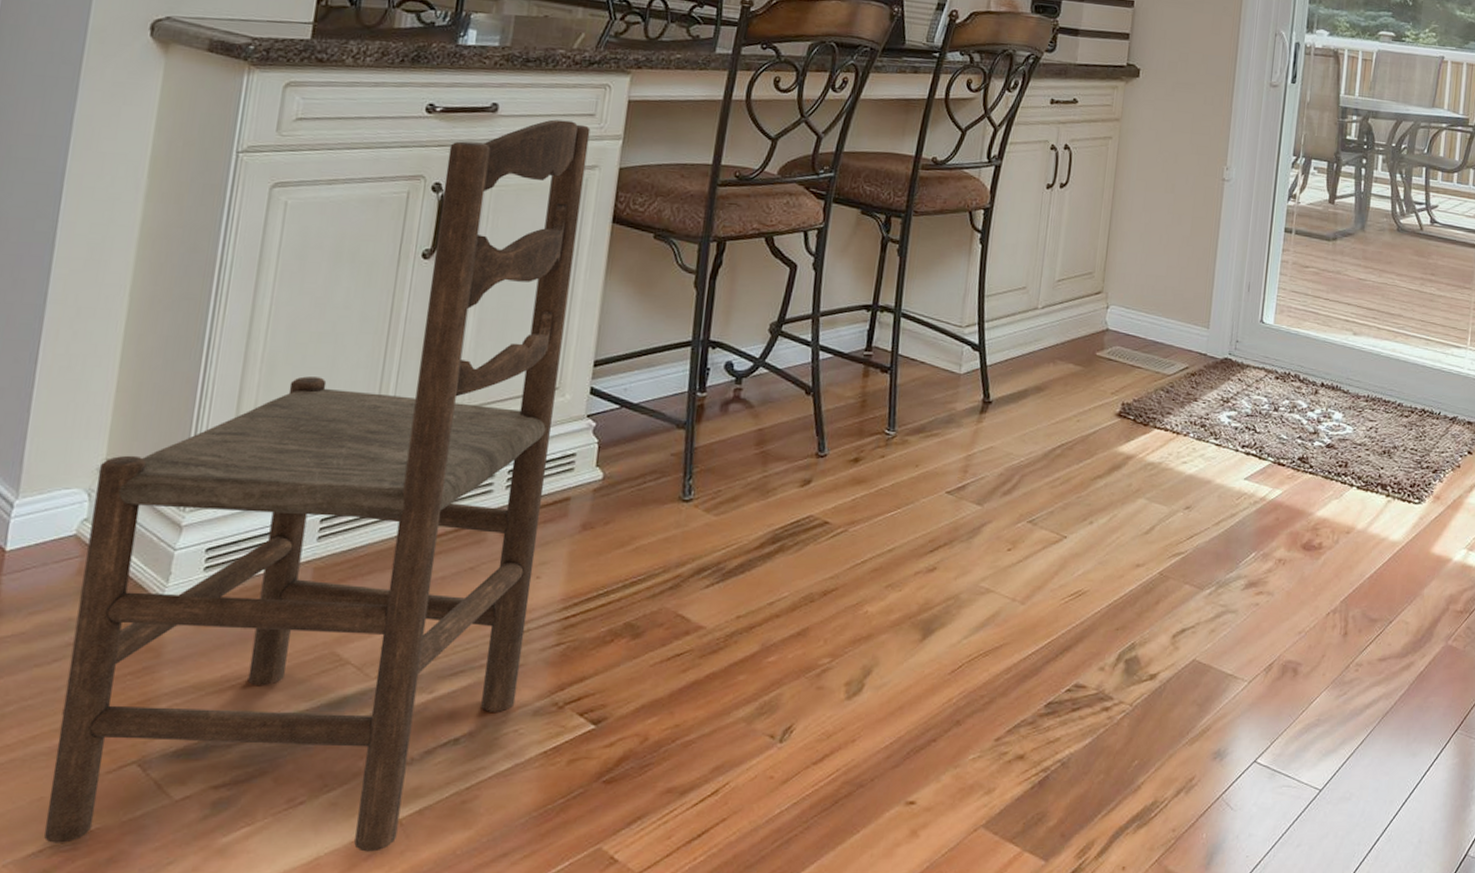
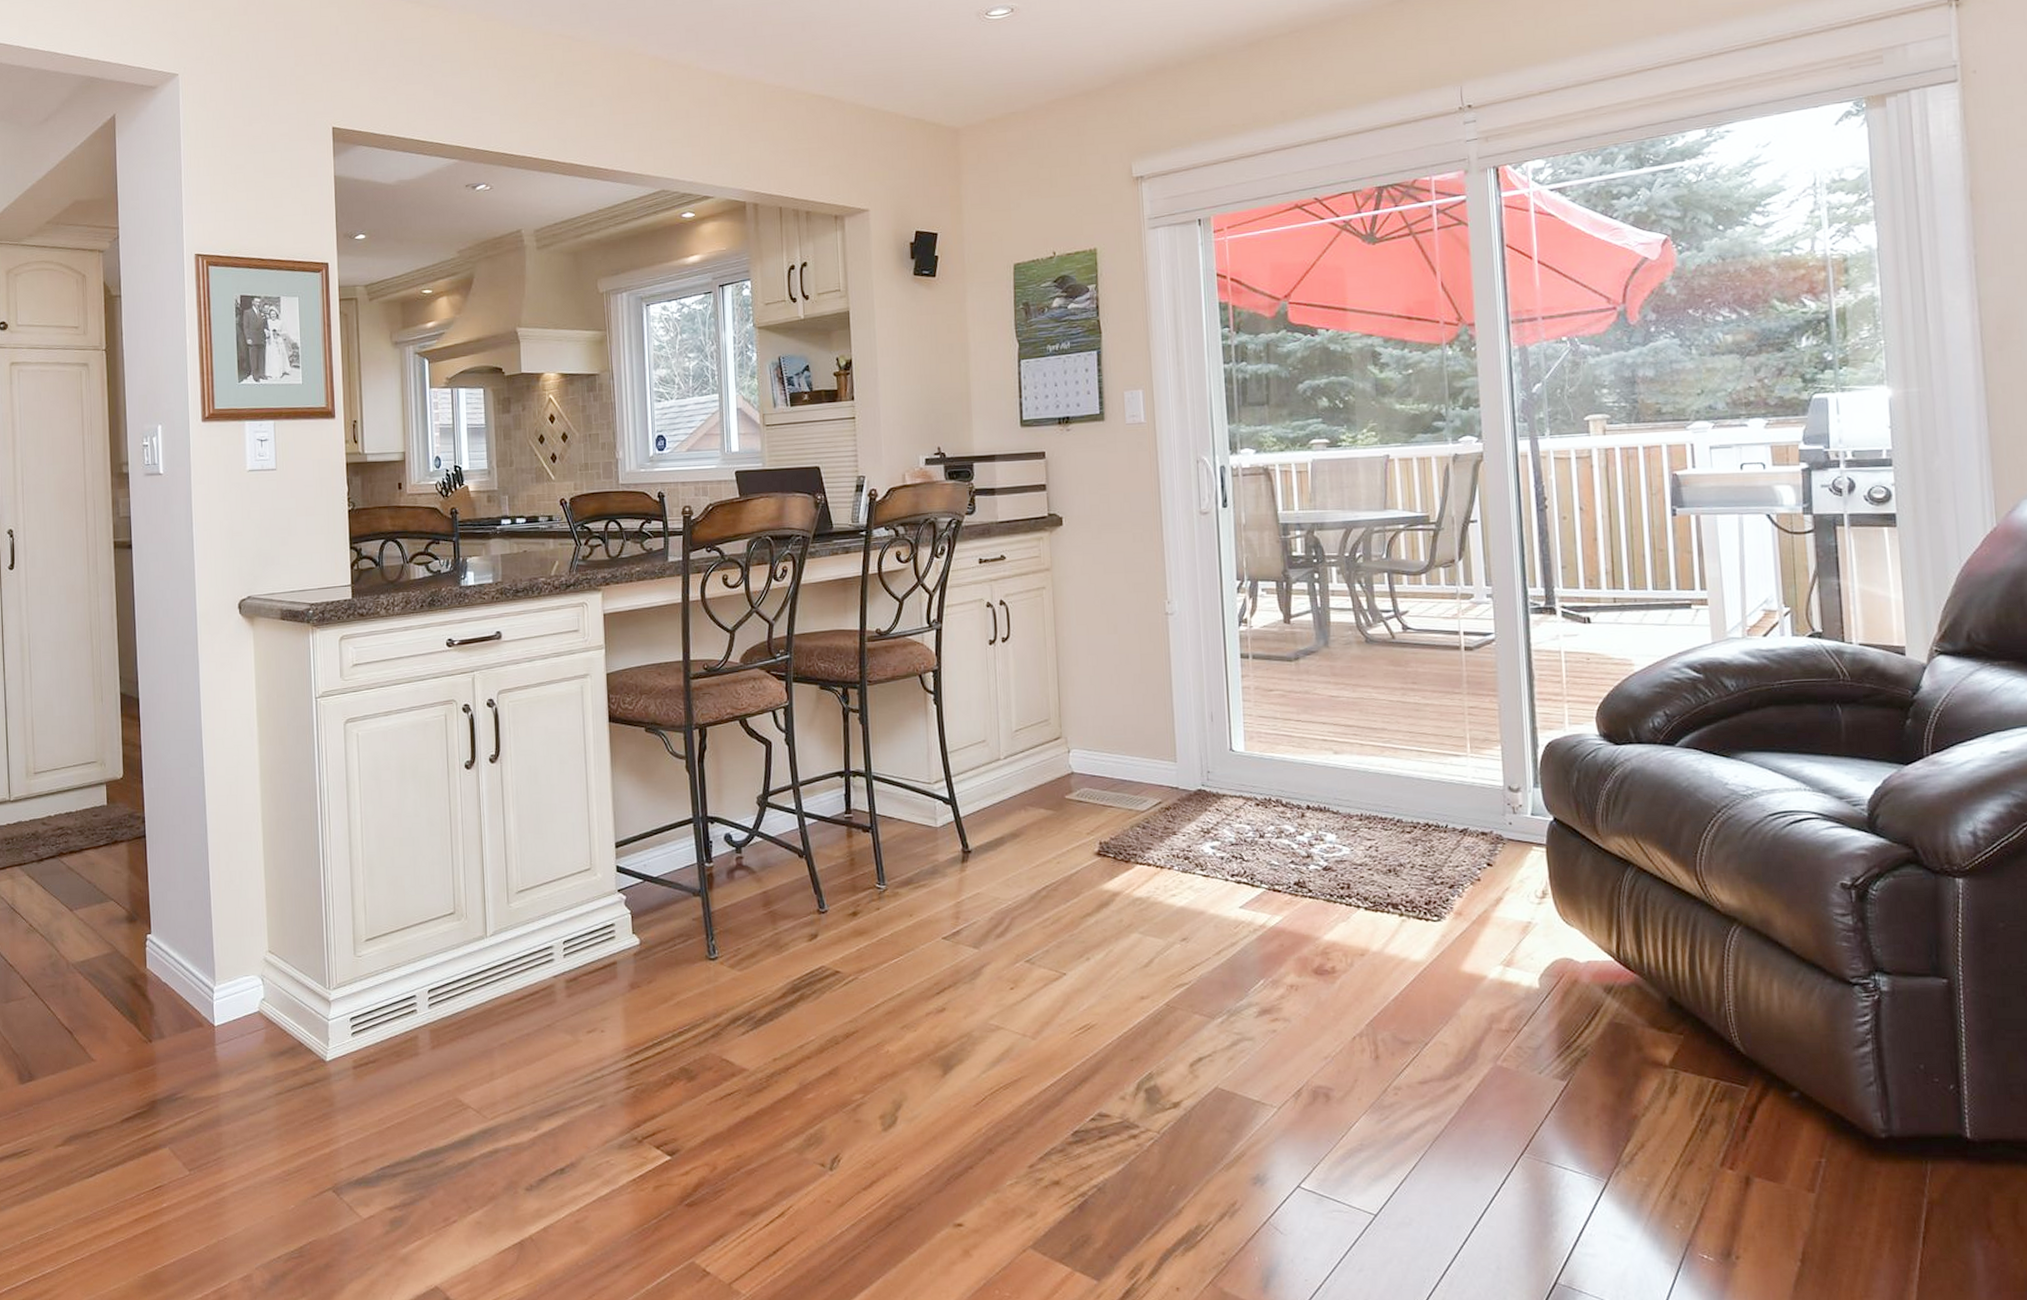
dining chair: present [44,119,591,852] -> none [265,638,603,1262]

